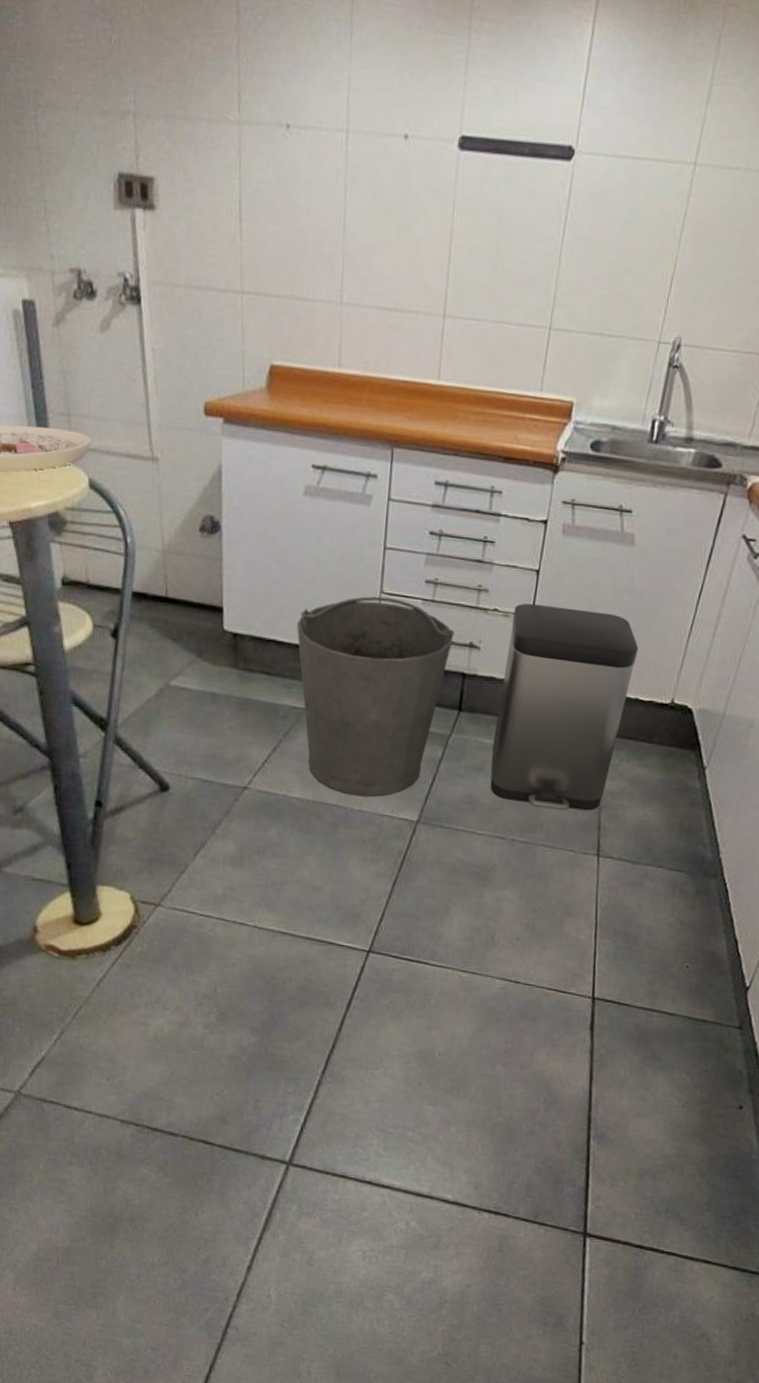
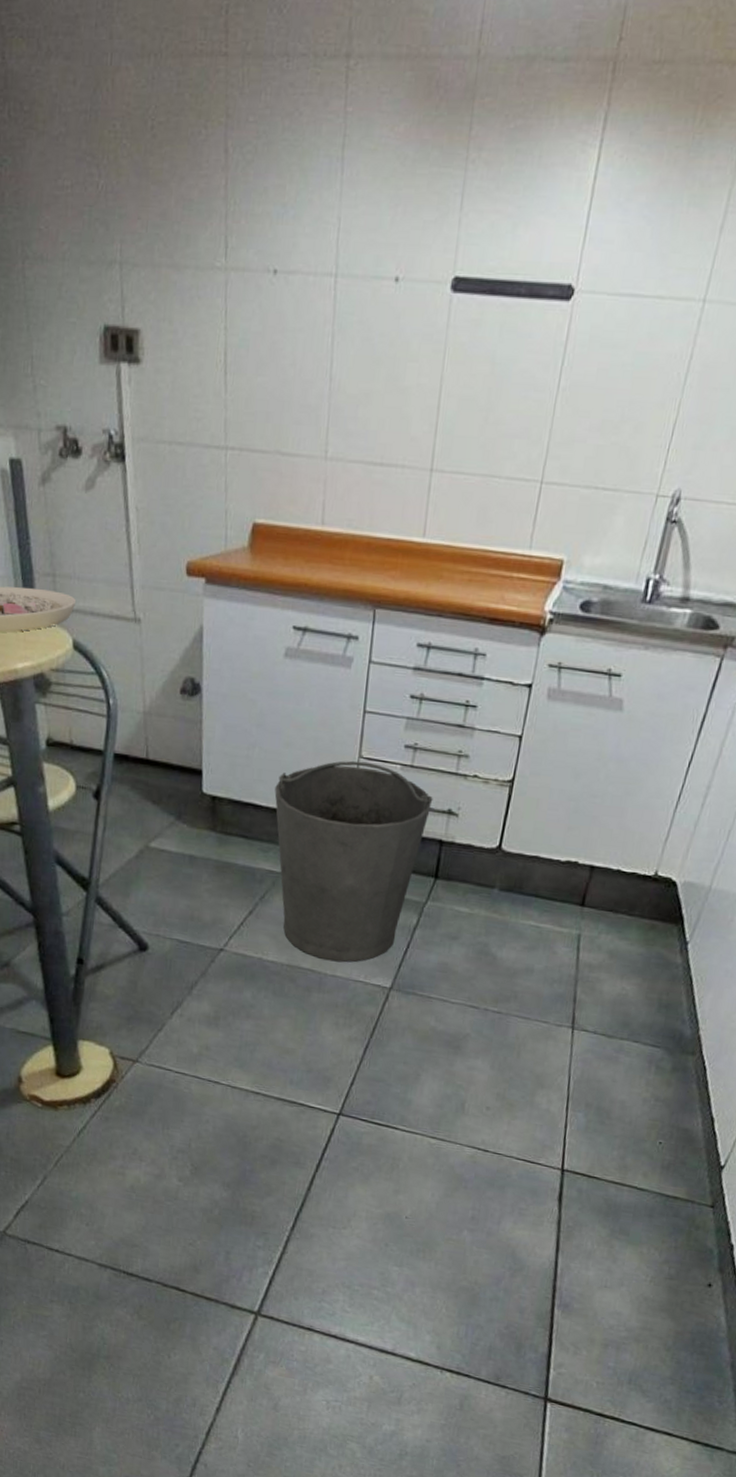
pedal bin: present [490,603,639,811] -> none [465,769,623,983]

